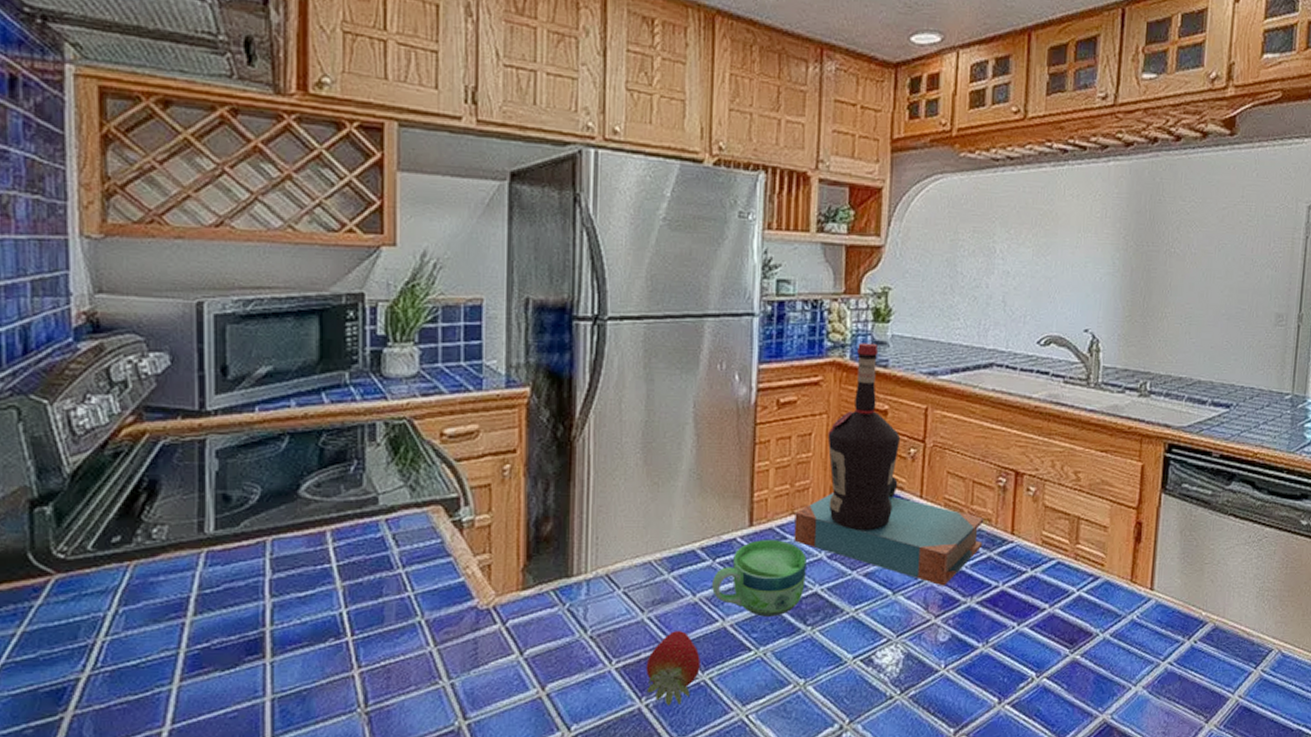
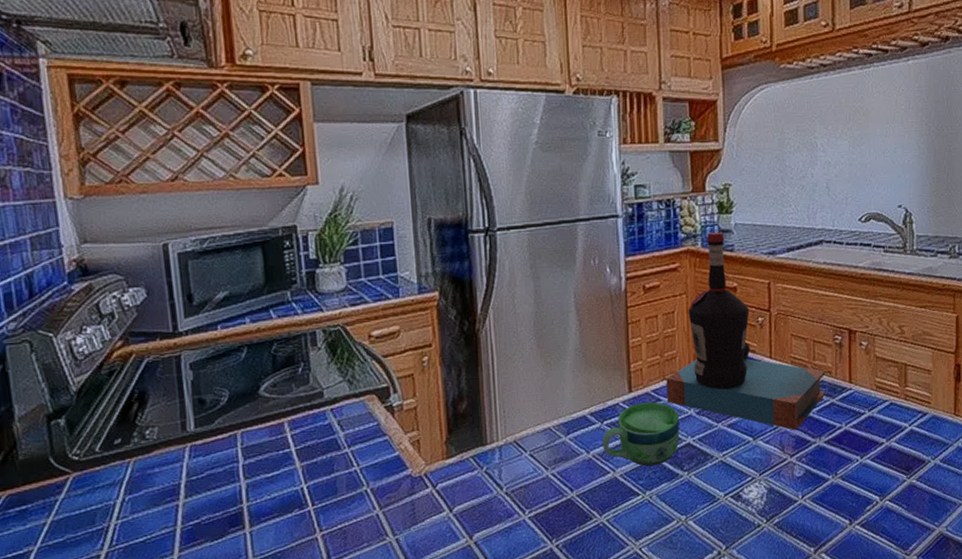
fruit: present [645,631,700,706] -> none [553,483,598,546]

